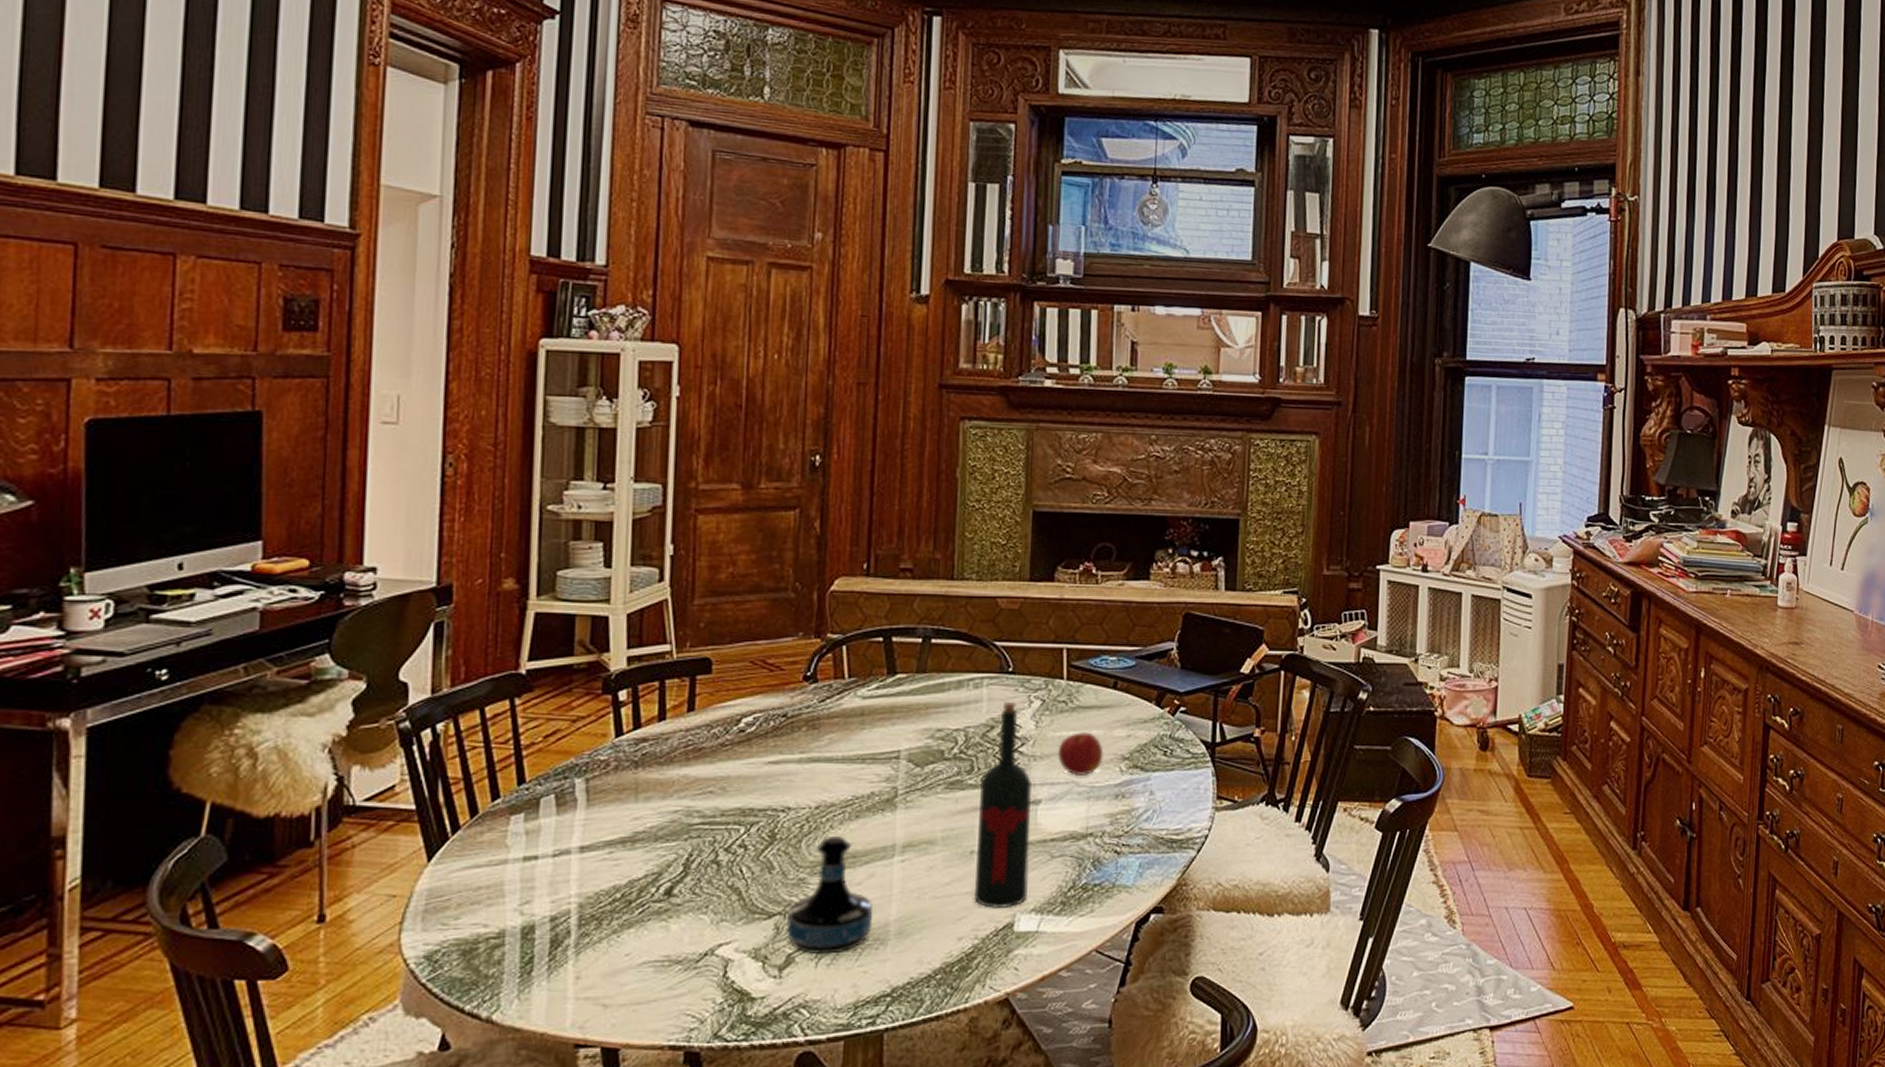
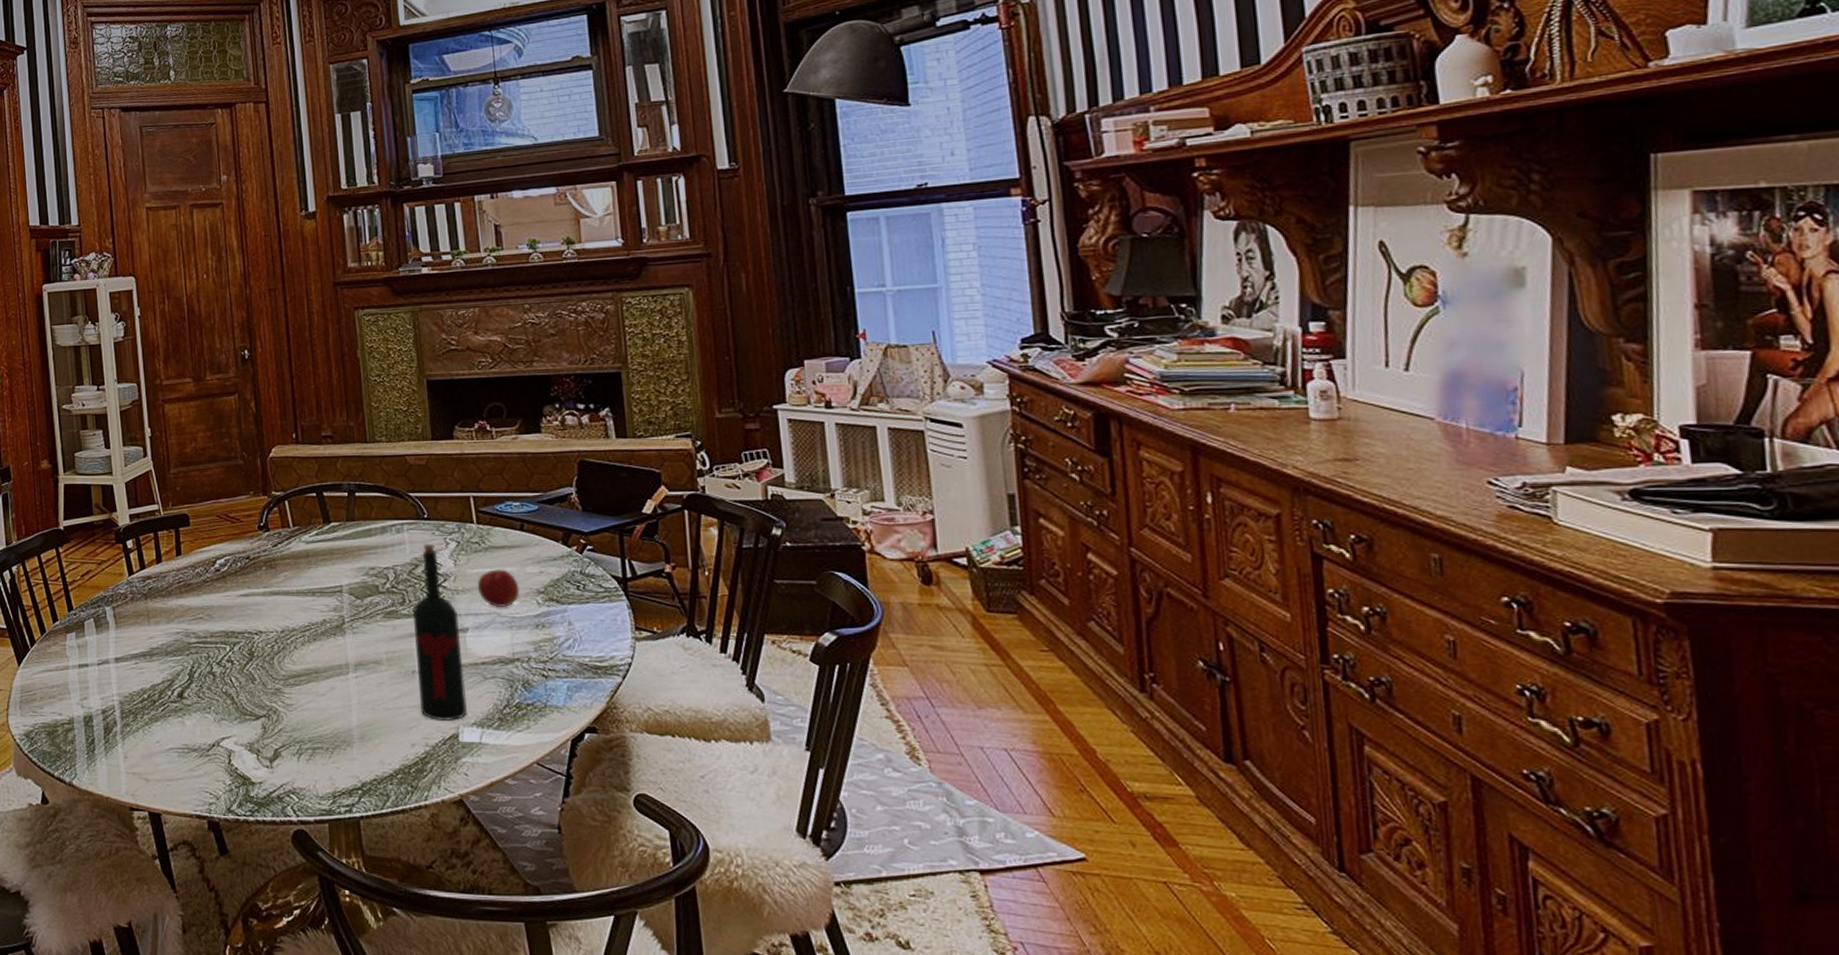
tequila bottle: present [786,836,873,955] -> none [270,655,339,752]

